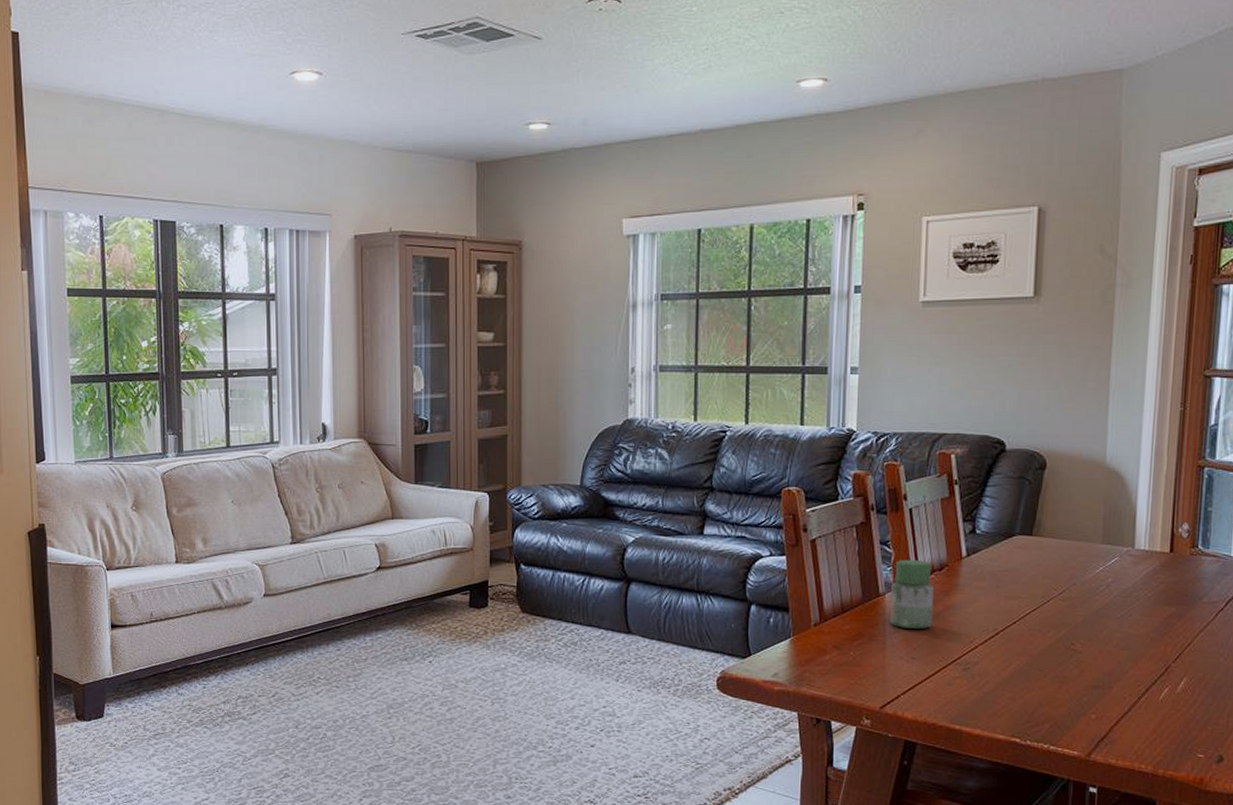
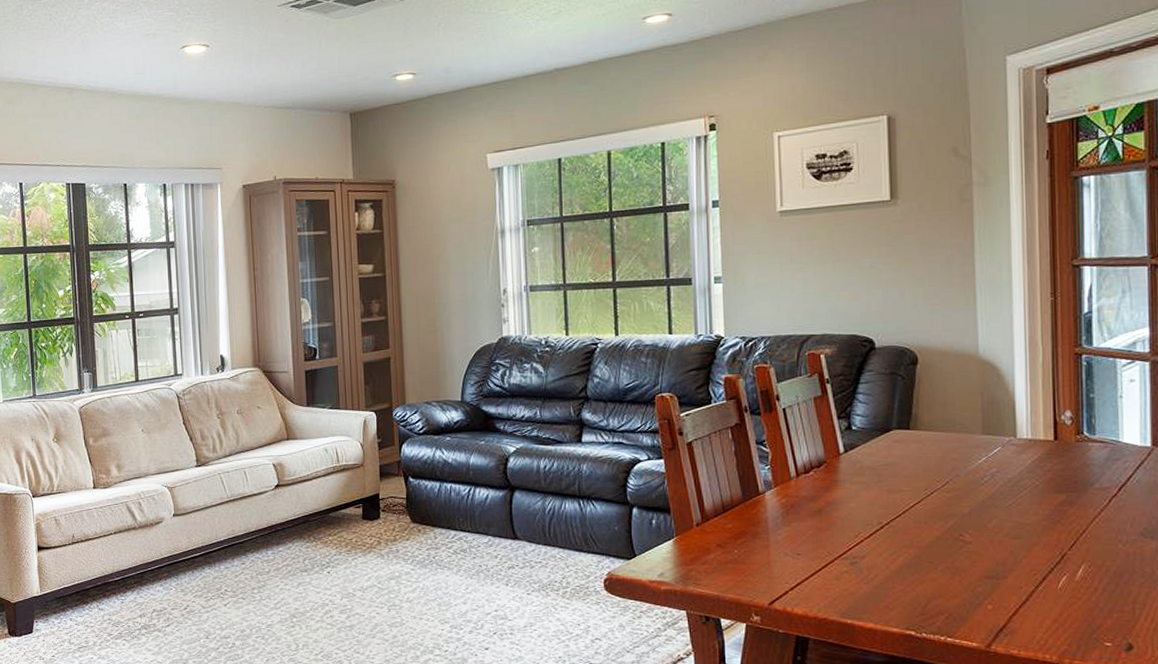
jar: present [890,560,934,629] -> none [771,458,815,525]

